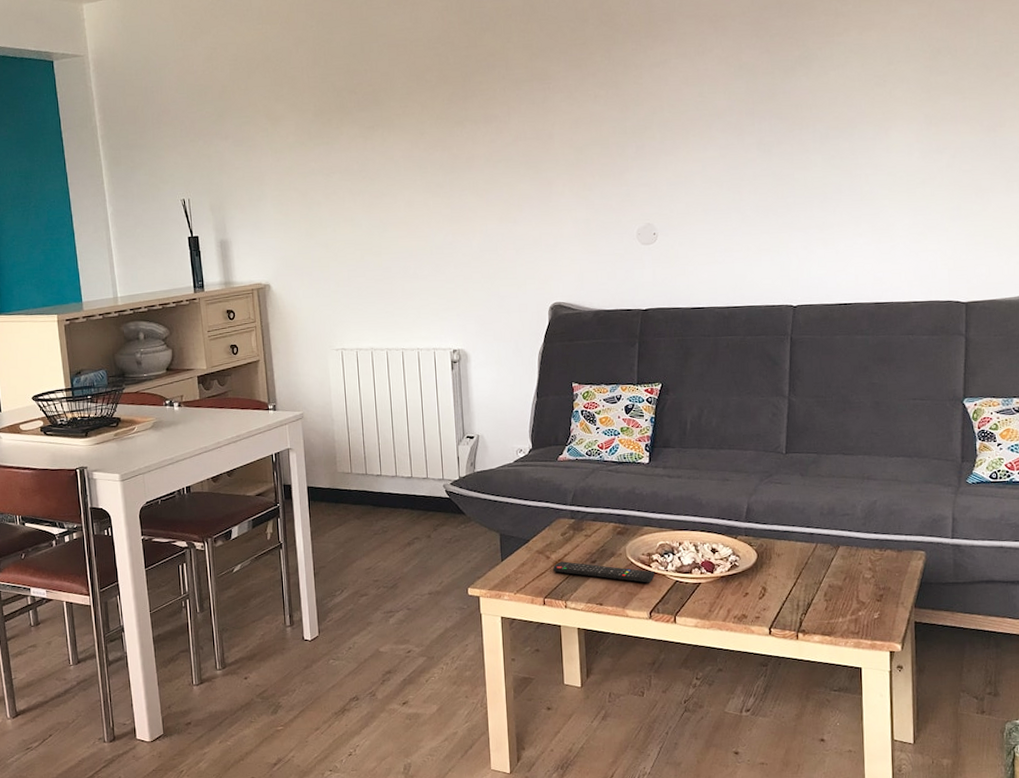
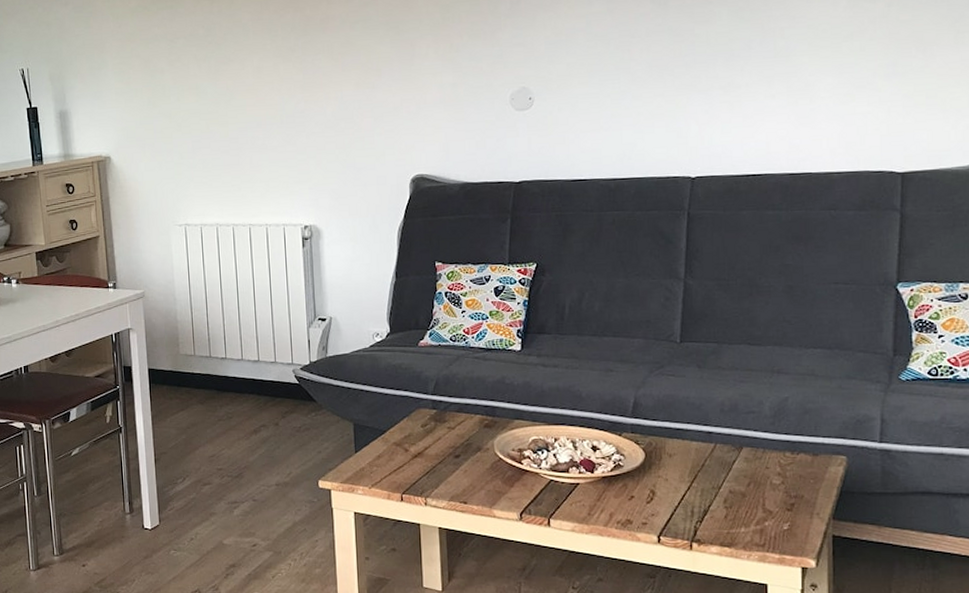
remote control: present [553,561,655,583] -> none [412,455,526,481]

